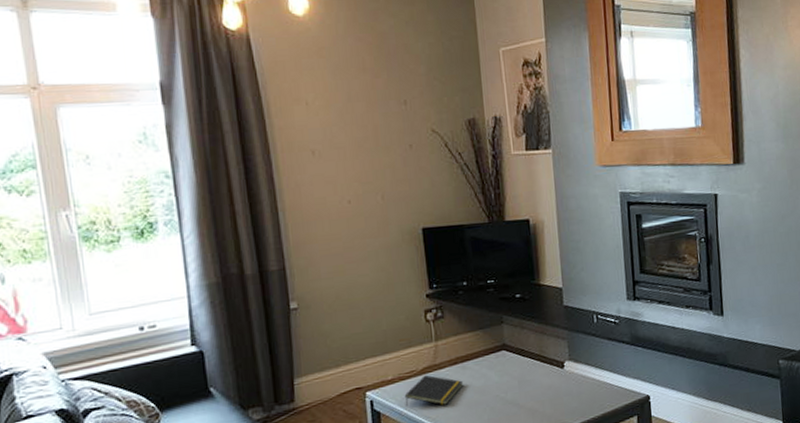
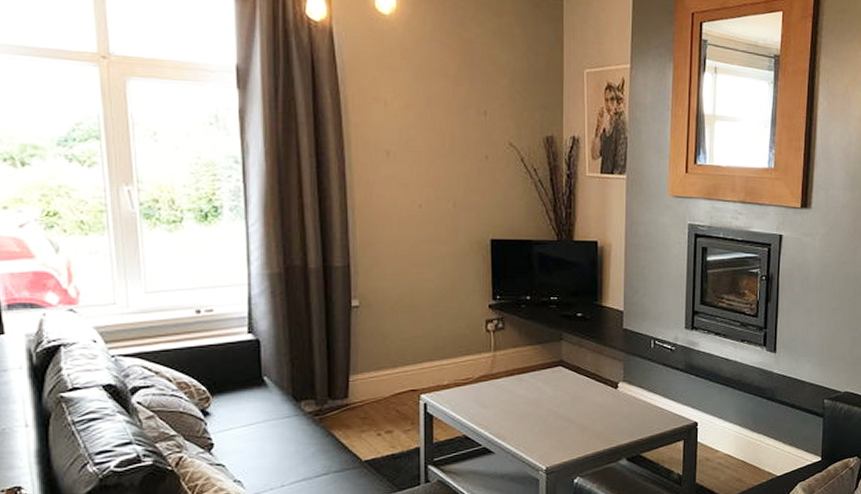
notepad: present [404,374,463,407] -> none [458,383,517,414]

